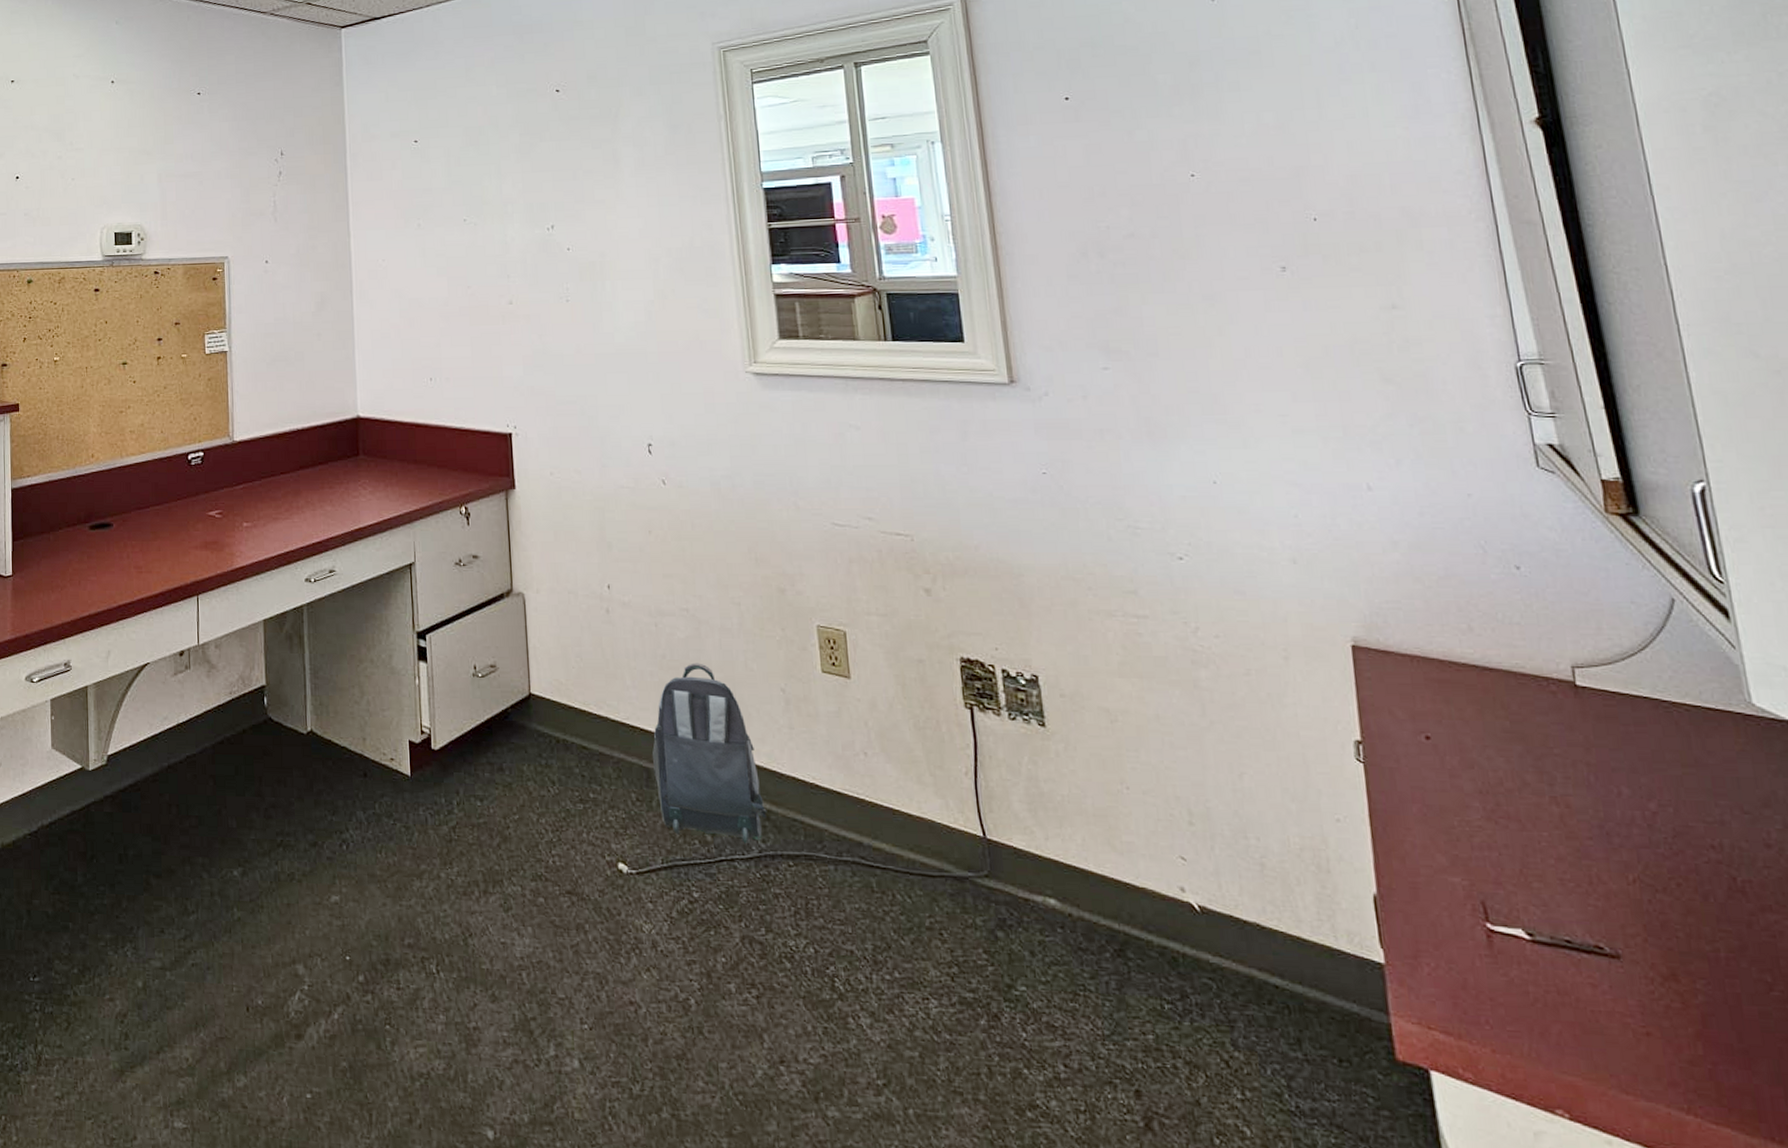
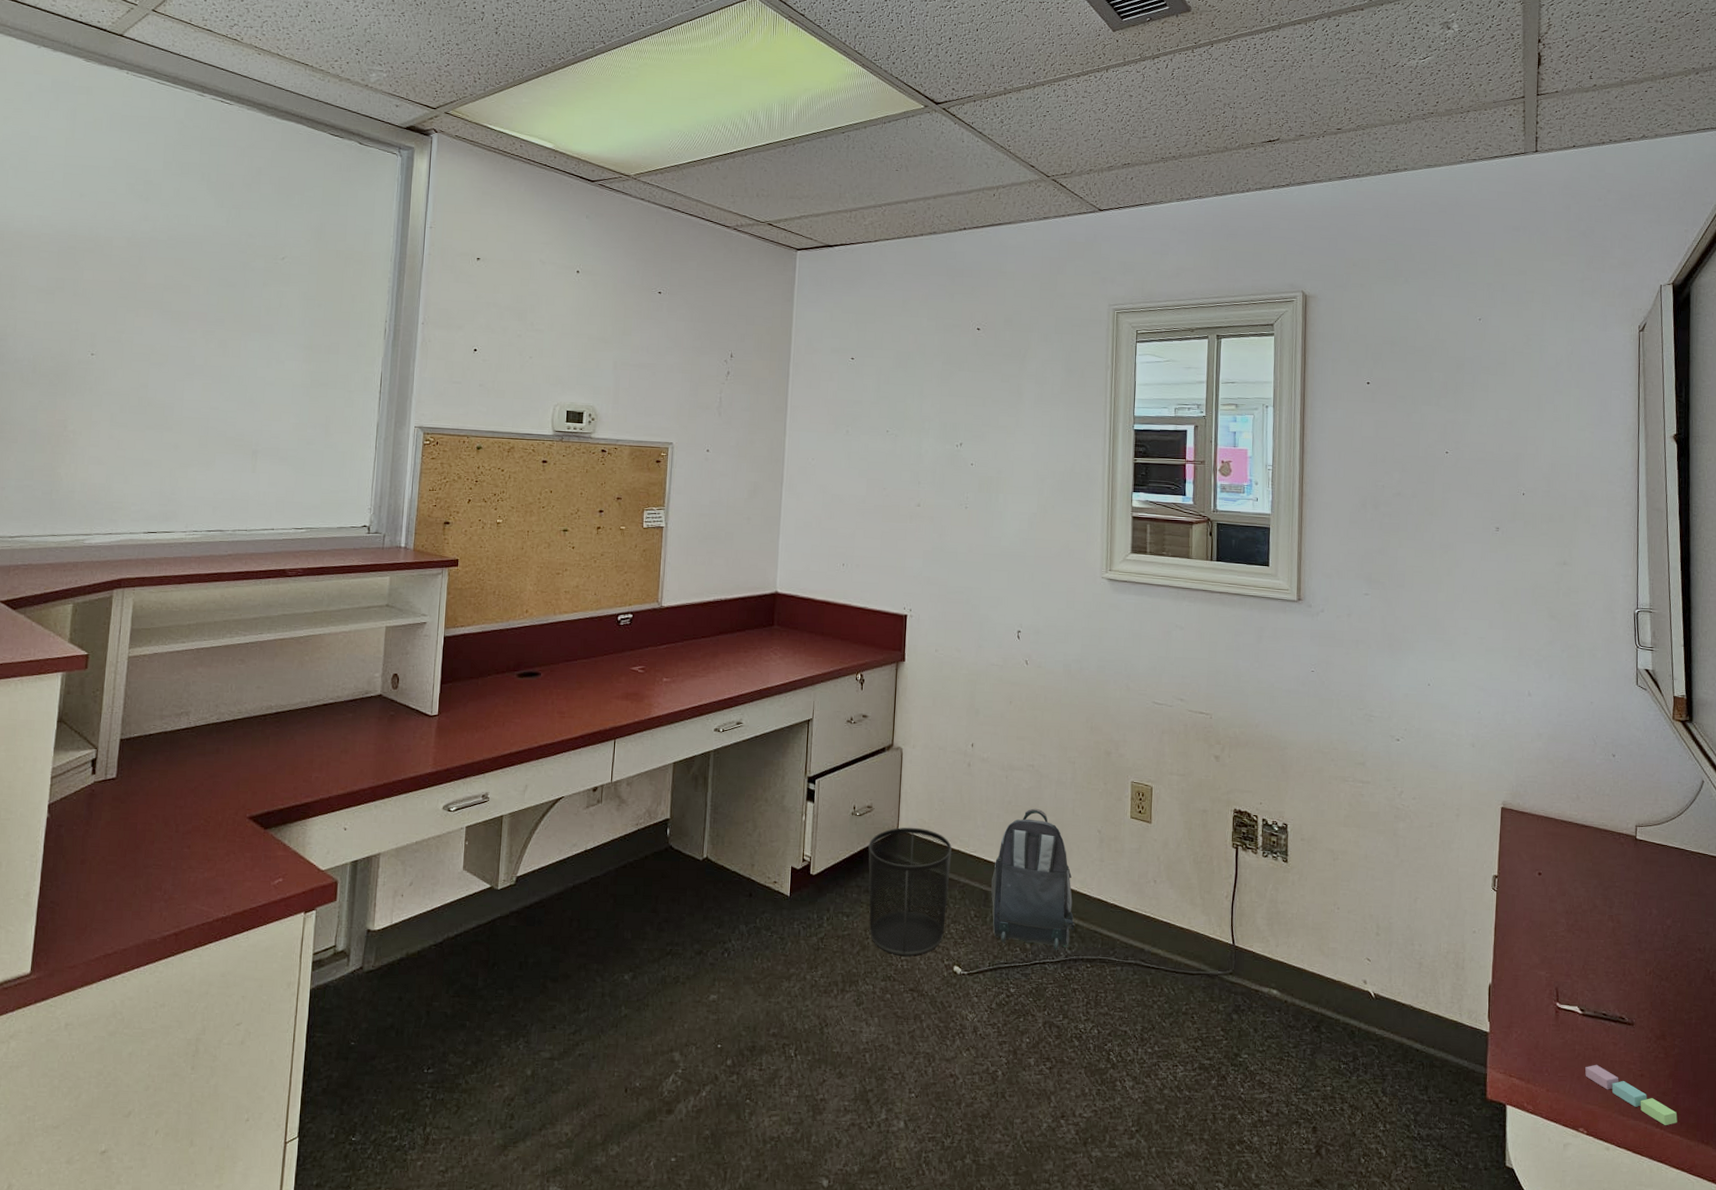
waste bin: none [496,689,601,851] -> present [868,827,952,957]
sticky notes: none [1550,1015,1723,1112] -> present [1585,1064,1678,1125]

